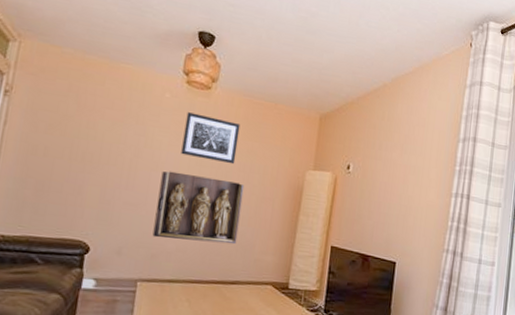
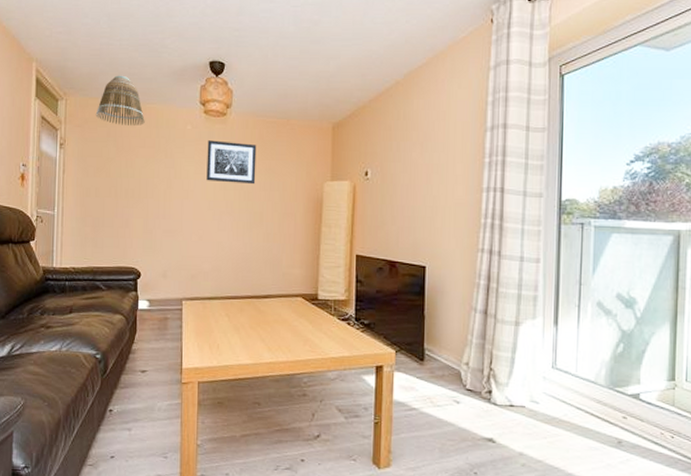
lamp shade: none [55,26,117,85] -> present [95,75,145,125]
wall relief: present [152,171,245,245] -> none [190,197,266,261]

